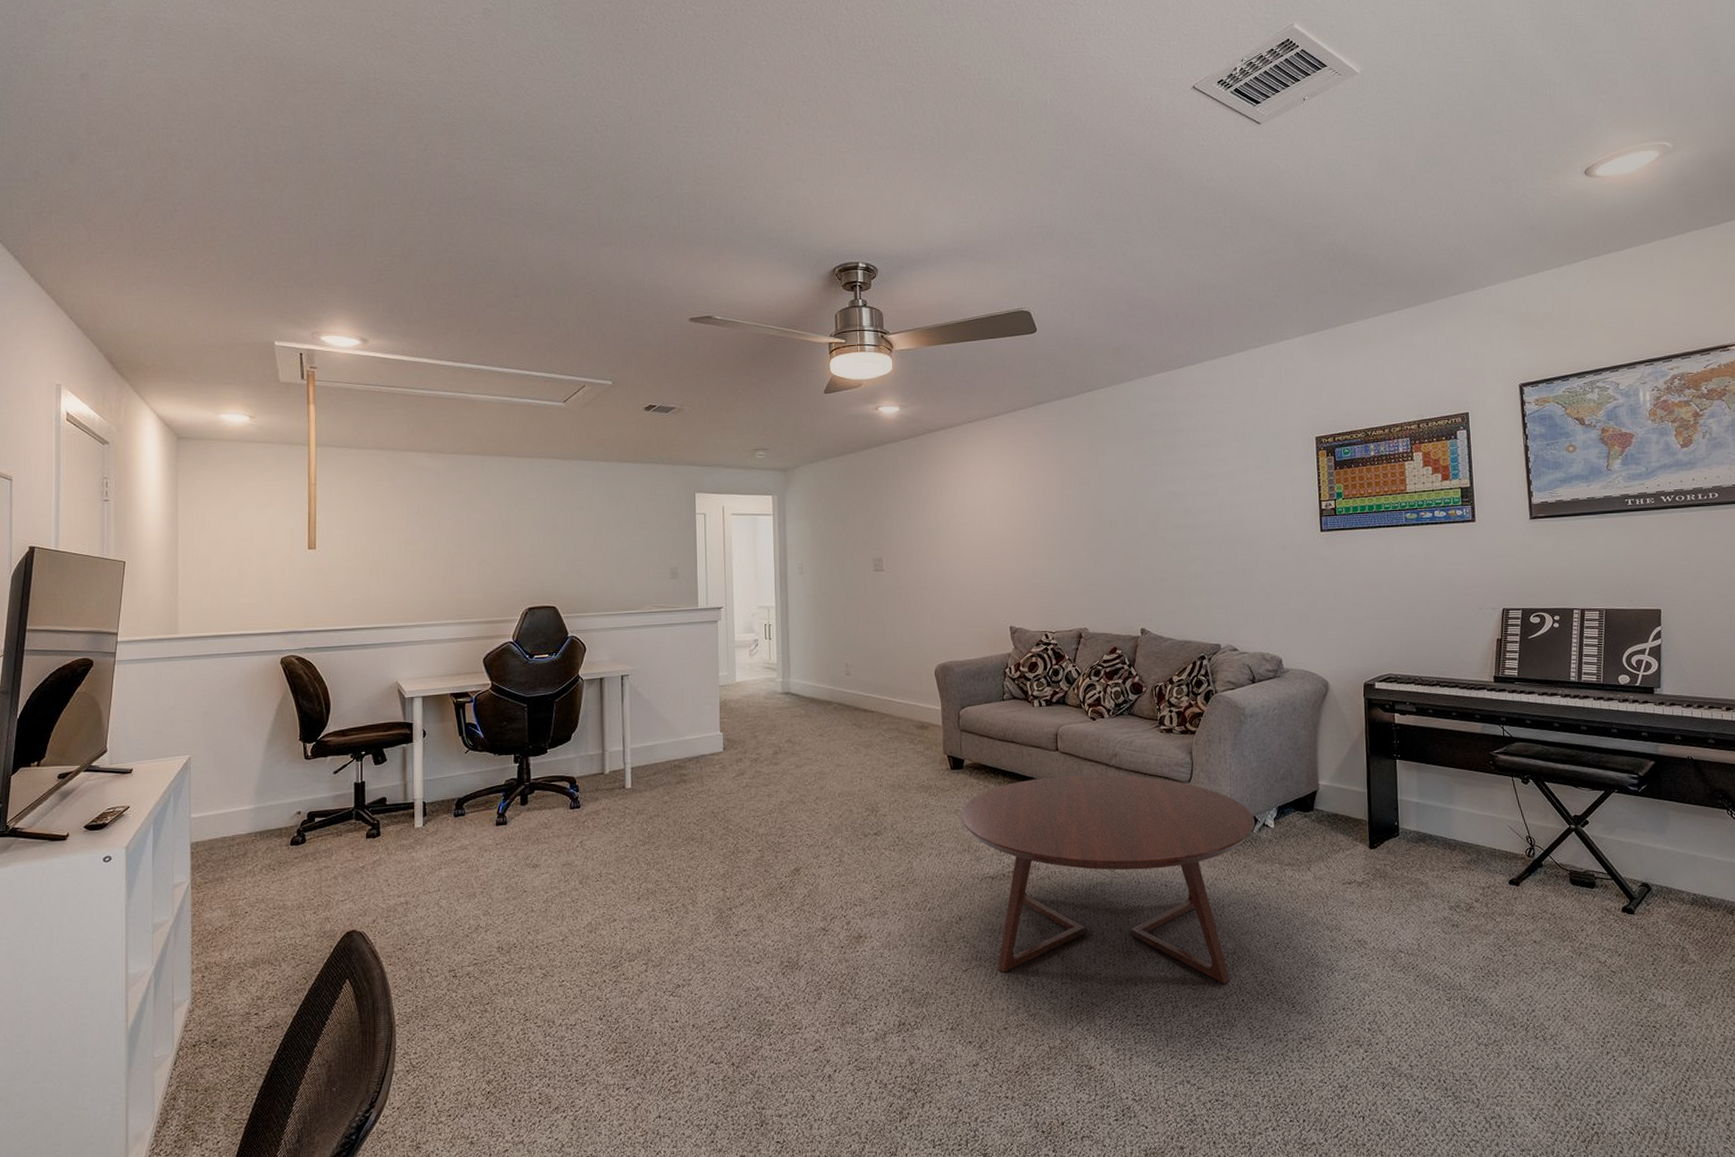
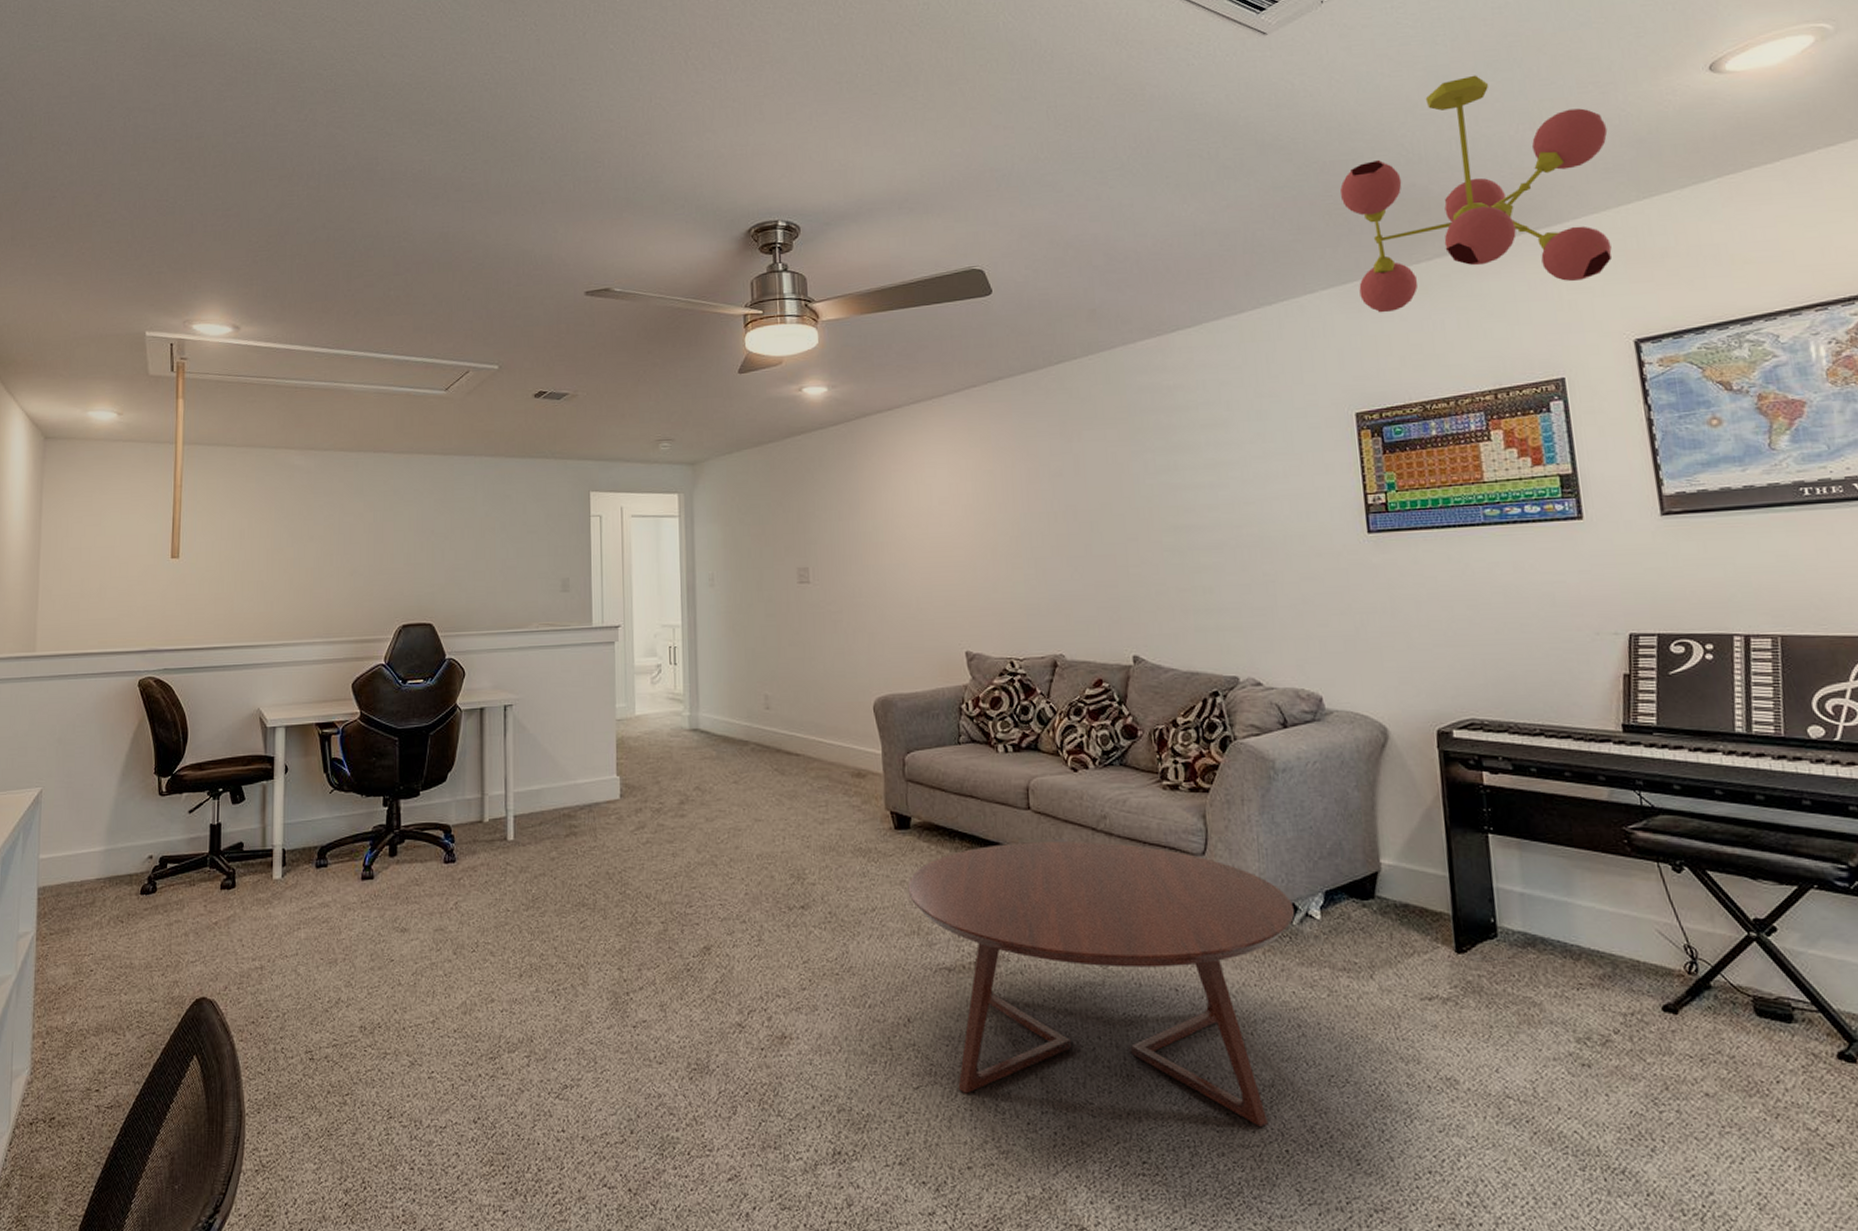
ceiling light fixture: none [1312,168,1510,358] -> present [1340,75,1613,313]

